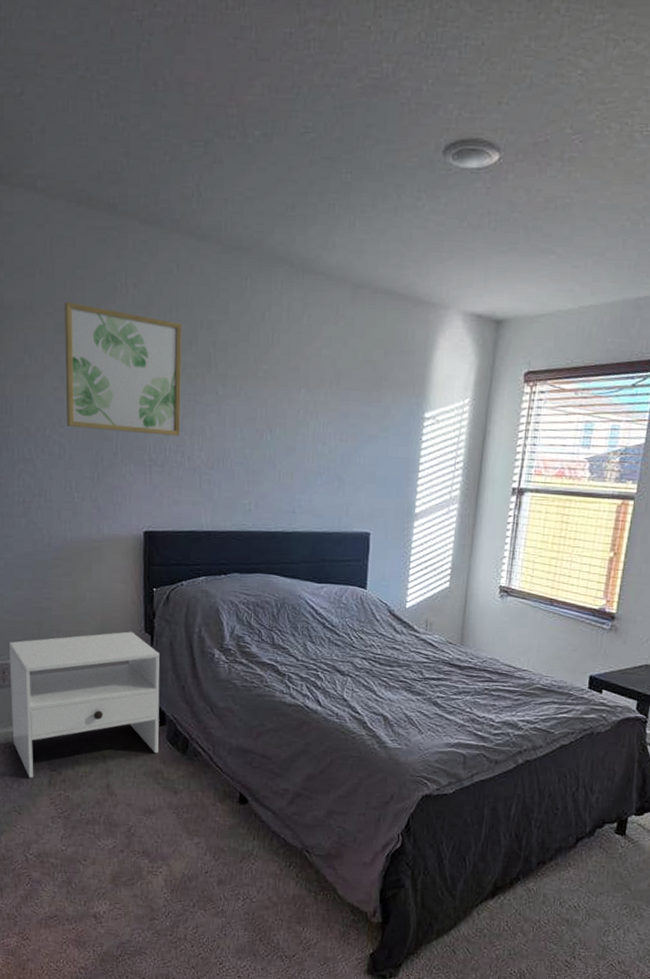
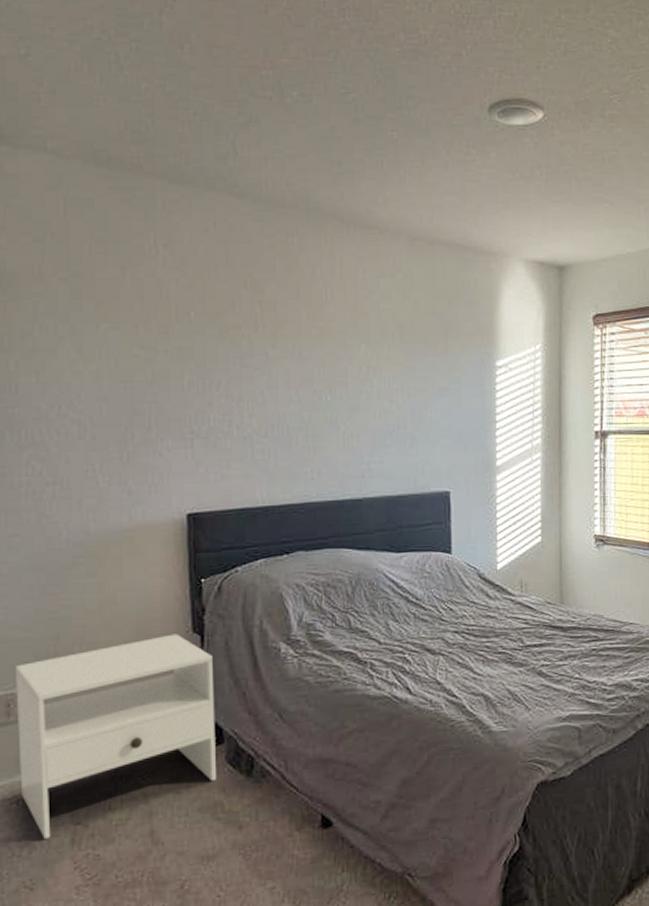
wall art: present [64,302,182,436] -> none [82,266,226,404]

